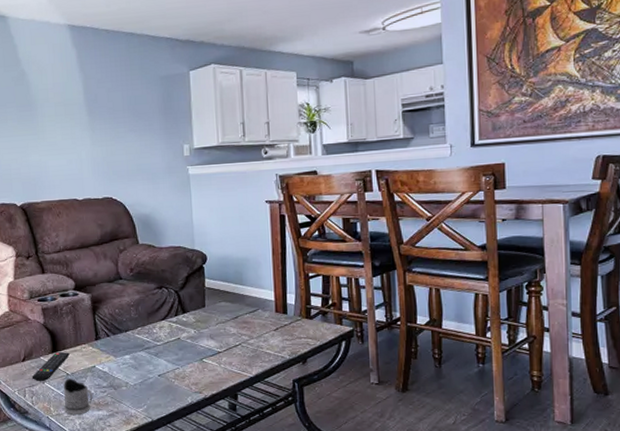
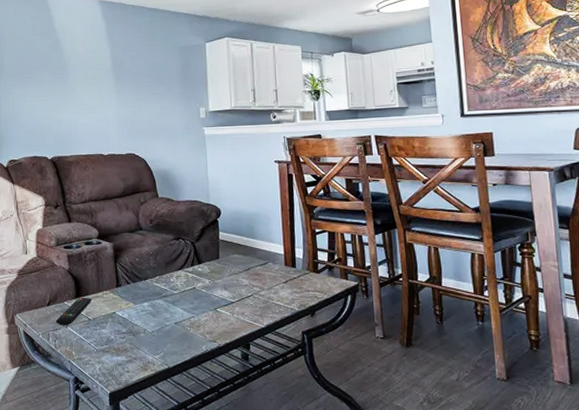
tea glass holder: present [63,379,93,415] -> none [84,324,113,359]

